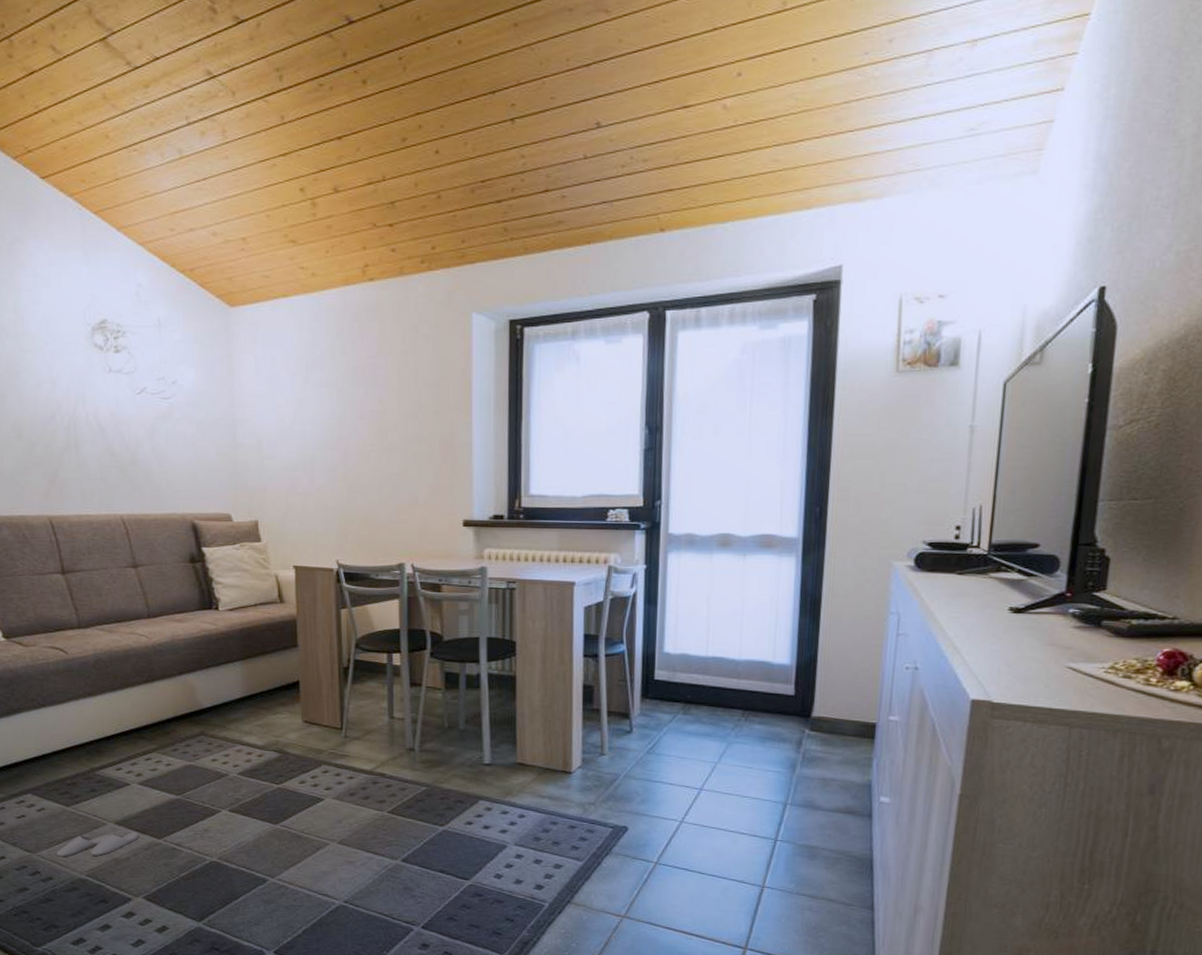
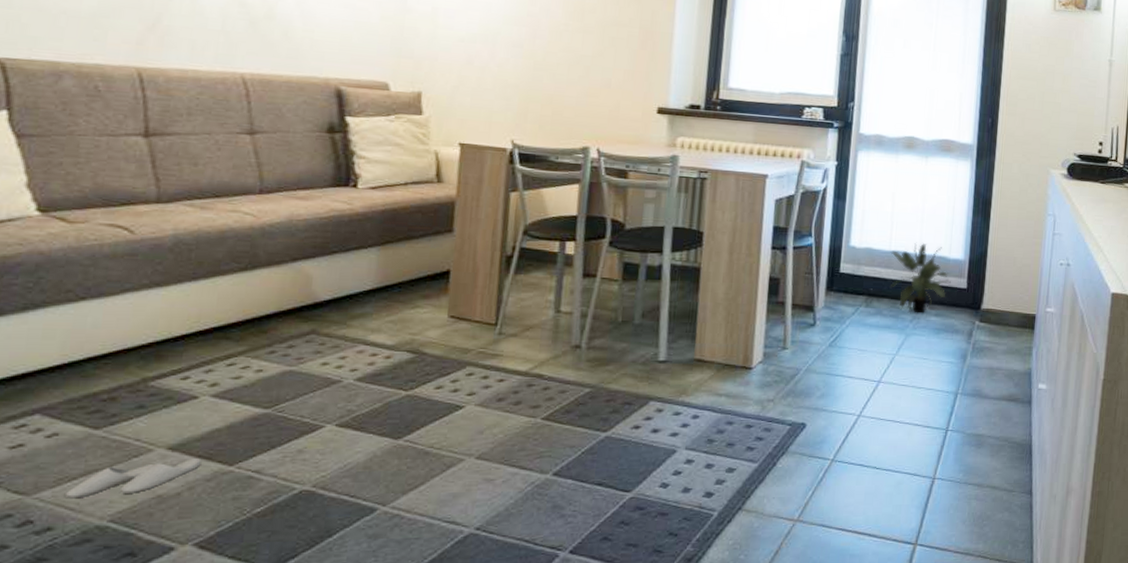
potted plant: none [707,647,776,720] -> present [889,242,951,312]

